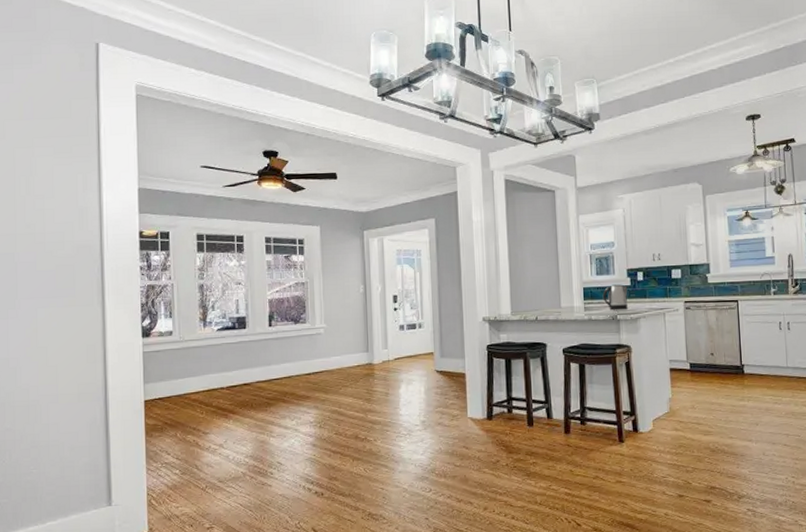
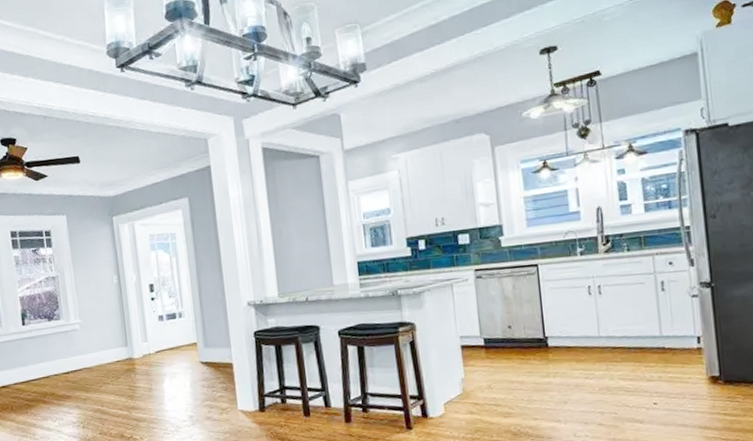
kettle: present [602,284,628,311] -> none [379,255,409,286]

